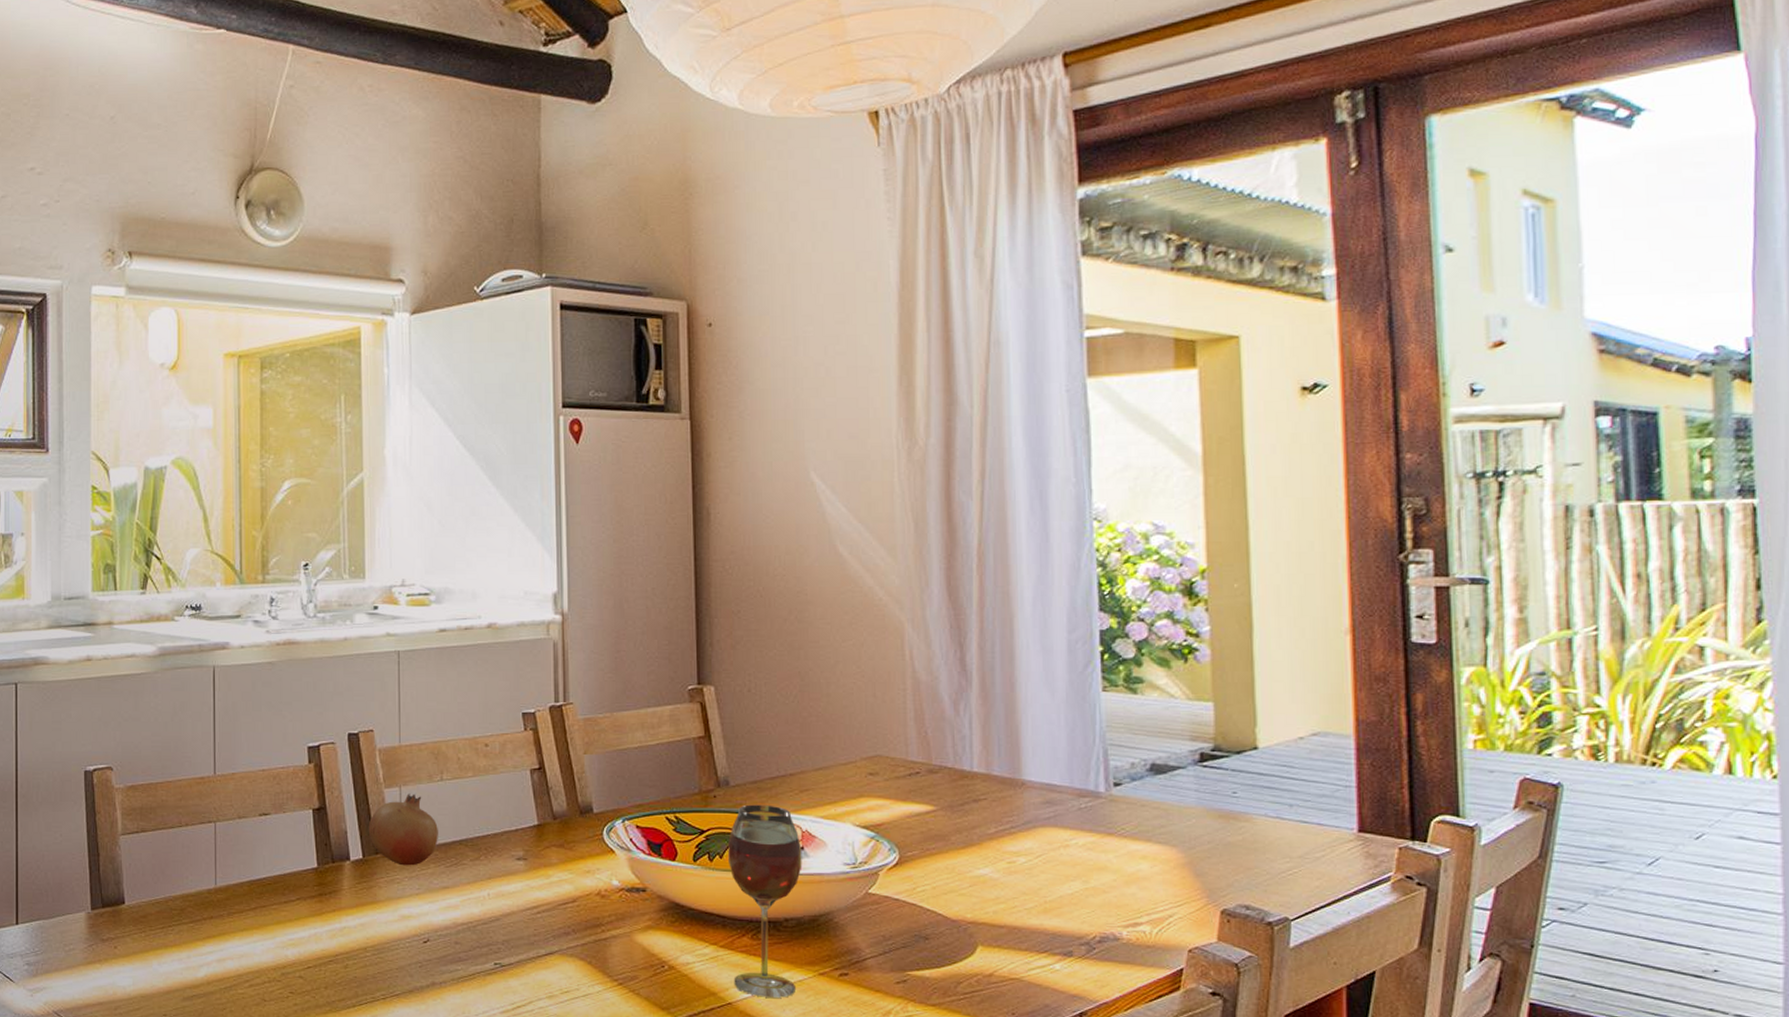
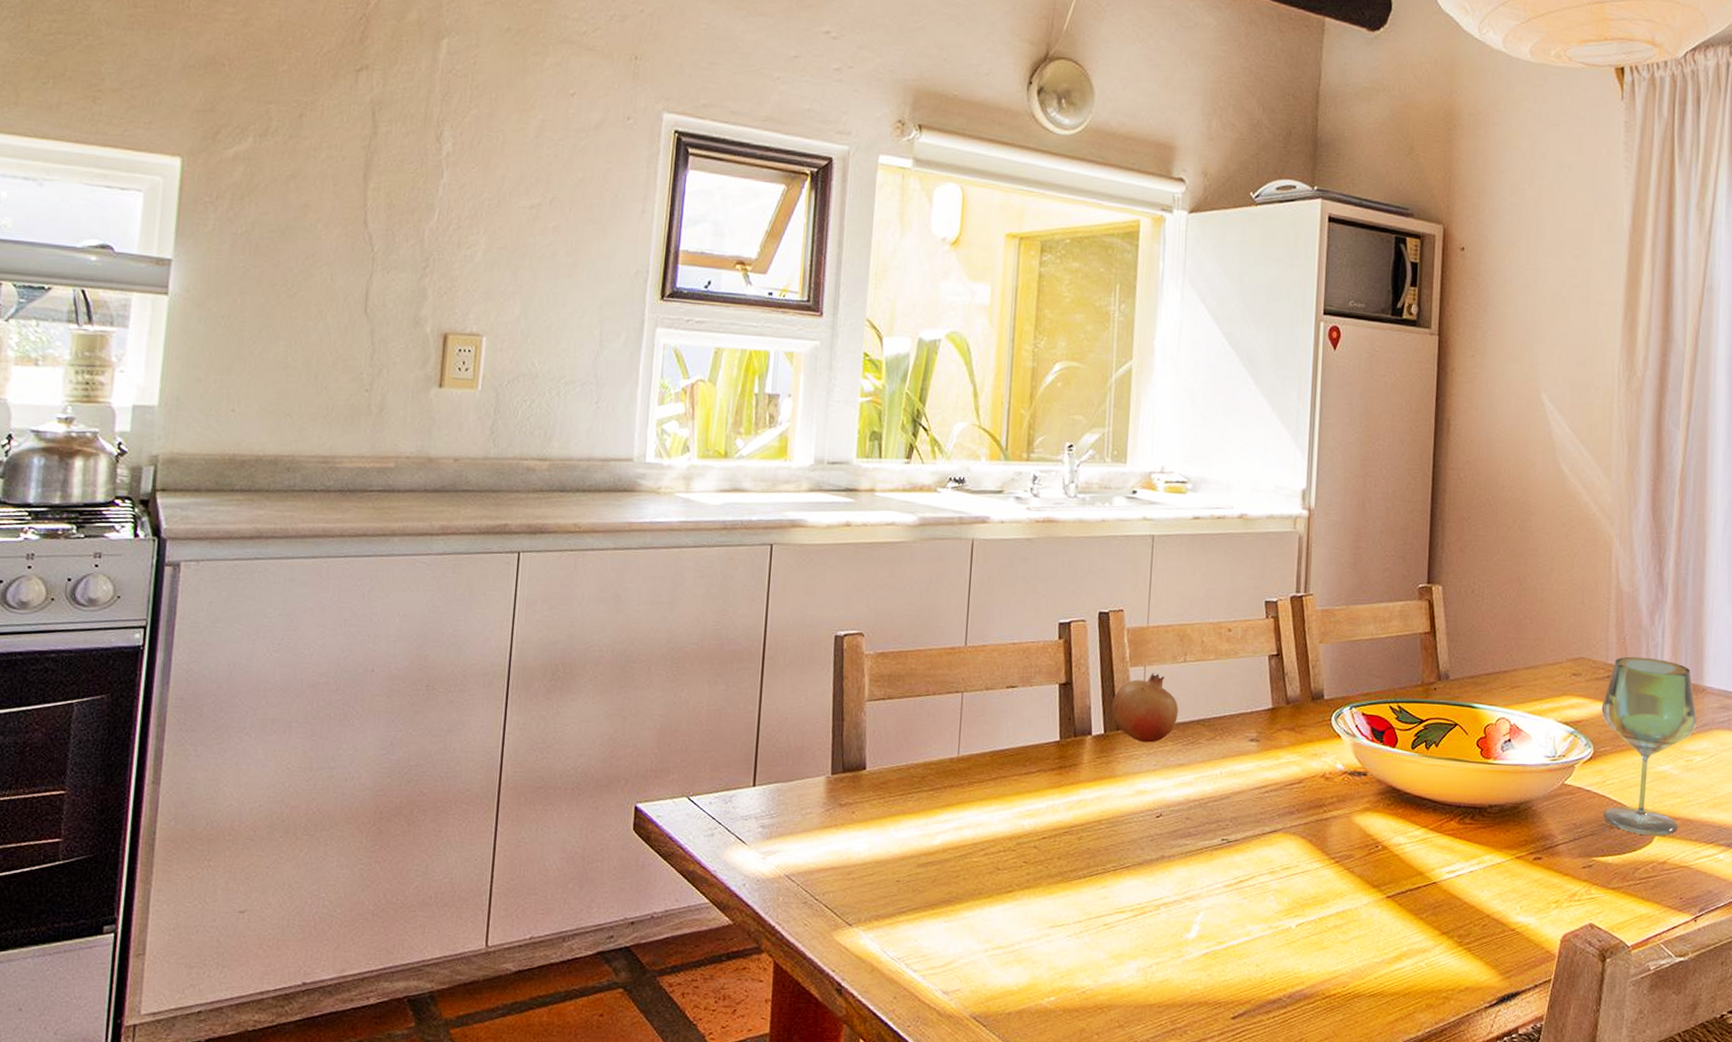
wineglass: present [727,804,802,998] -> none [1439,698,1509,879]
wine glass: none [905,751,1017,947] -> present [1601,656,1697,837]

